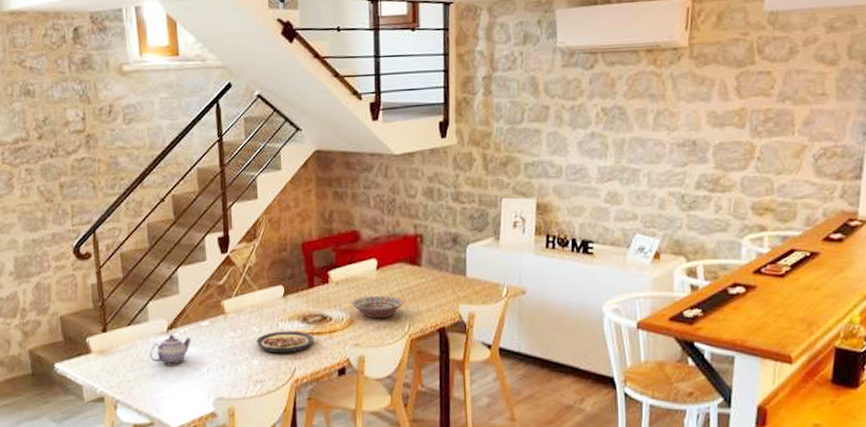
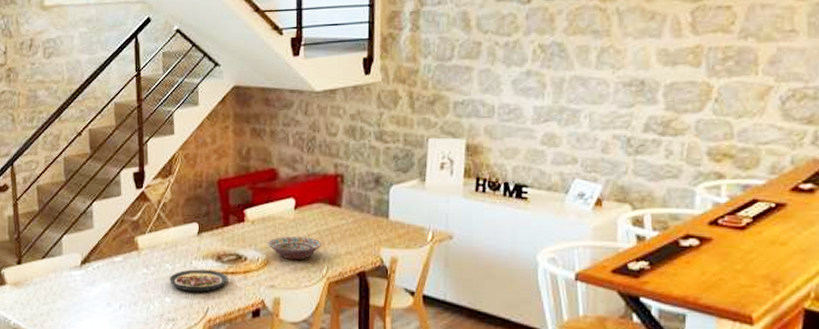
teapot: present [150,334,191,365] -> none [63,269,104,300]

